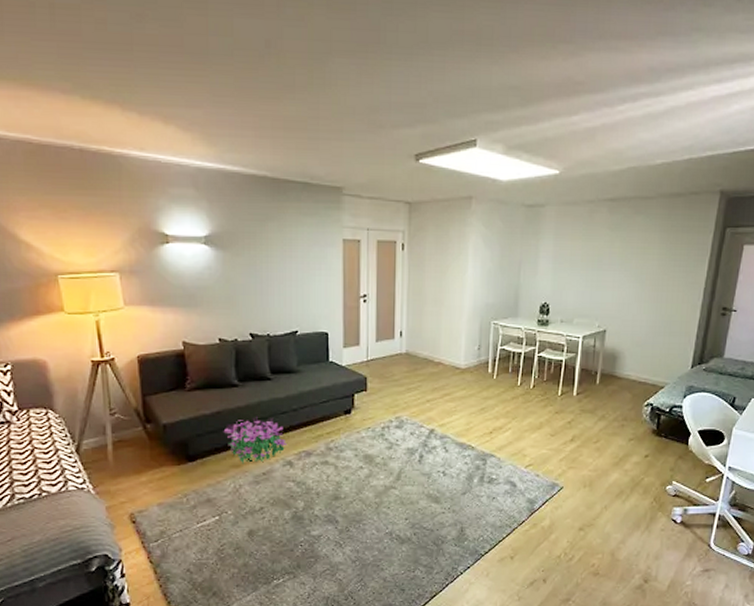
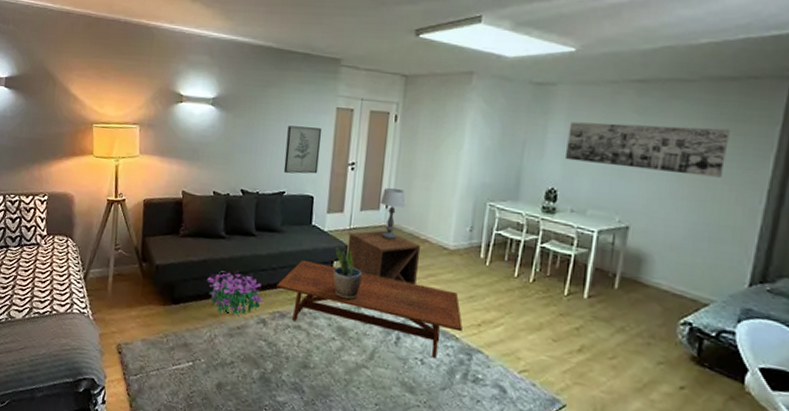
wall art: none [294,261,330,311] -> present [283,125,321,174]
coffee table: none [299,398,477,468] -> present [276,260,463,358]
potted plant: none [355,380,383,429] -> present [333,247,362,300]
side table: none [366,358,436,406] -> present [346,230,421,285]
table lamp: none [394,316,419,367] -> present [380,187,406,240]
wall art: none [554,238,678,281] -> present [564,121,730,178]

